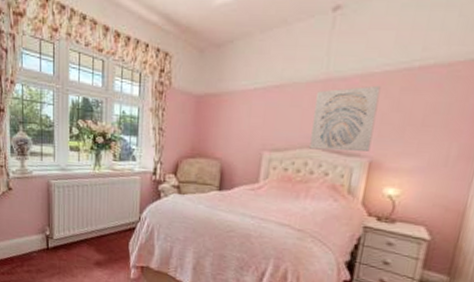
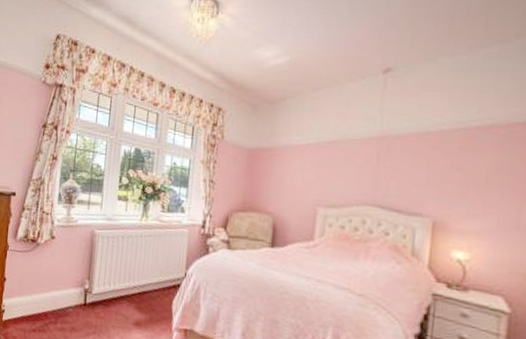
wall art: present [309,85,381,152] -> none [367,144,438,211]

